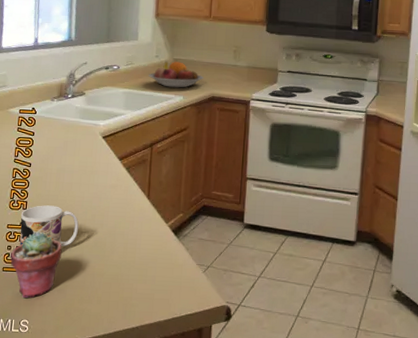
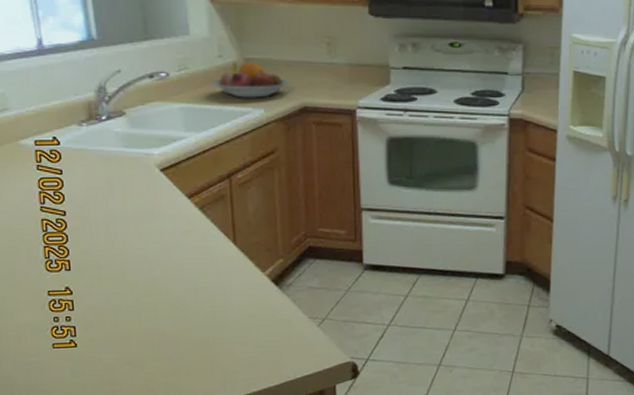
potted succulent: present [10,231,62,298] -> none [59,296,130,377]
mug: present [20,205,79,246] -> none [63,262,147,315]

